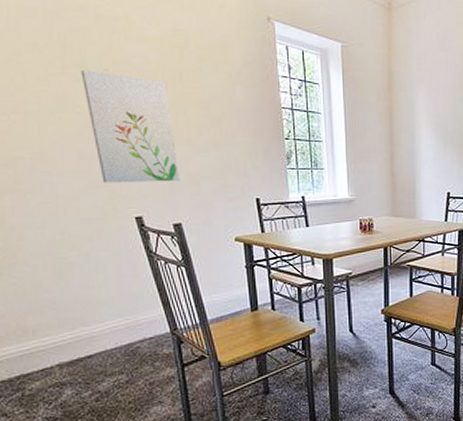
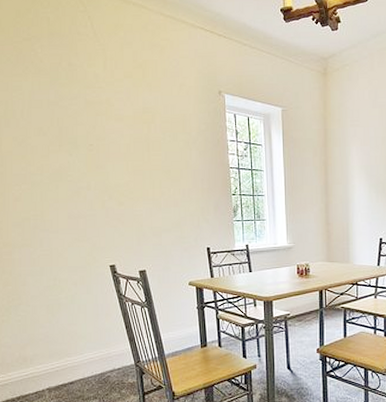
wall art: present [81,69,180,183] -> none [73,146,145,238]

